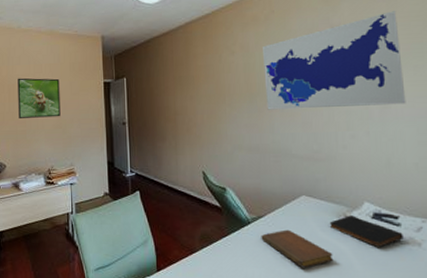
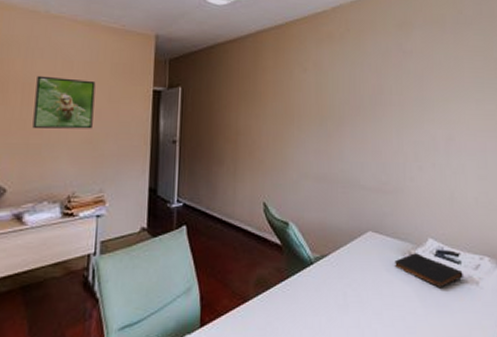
notebook: present [261,229,334,268] -> none [323,270,397,314]
map: present [263,11,406,110] -> none [336,44,469,137]

